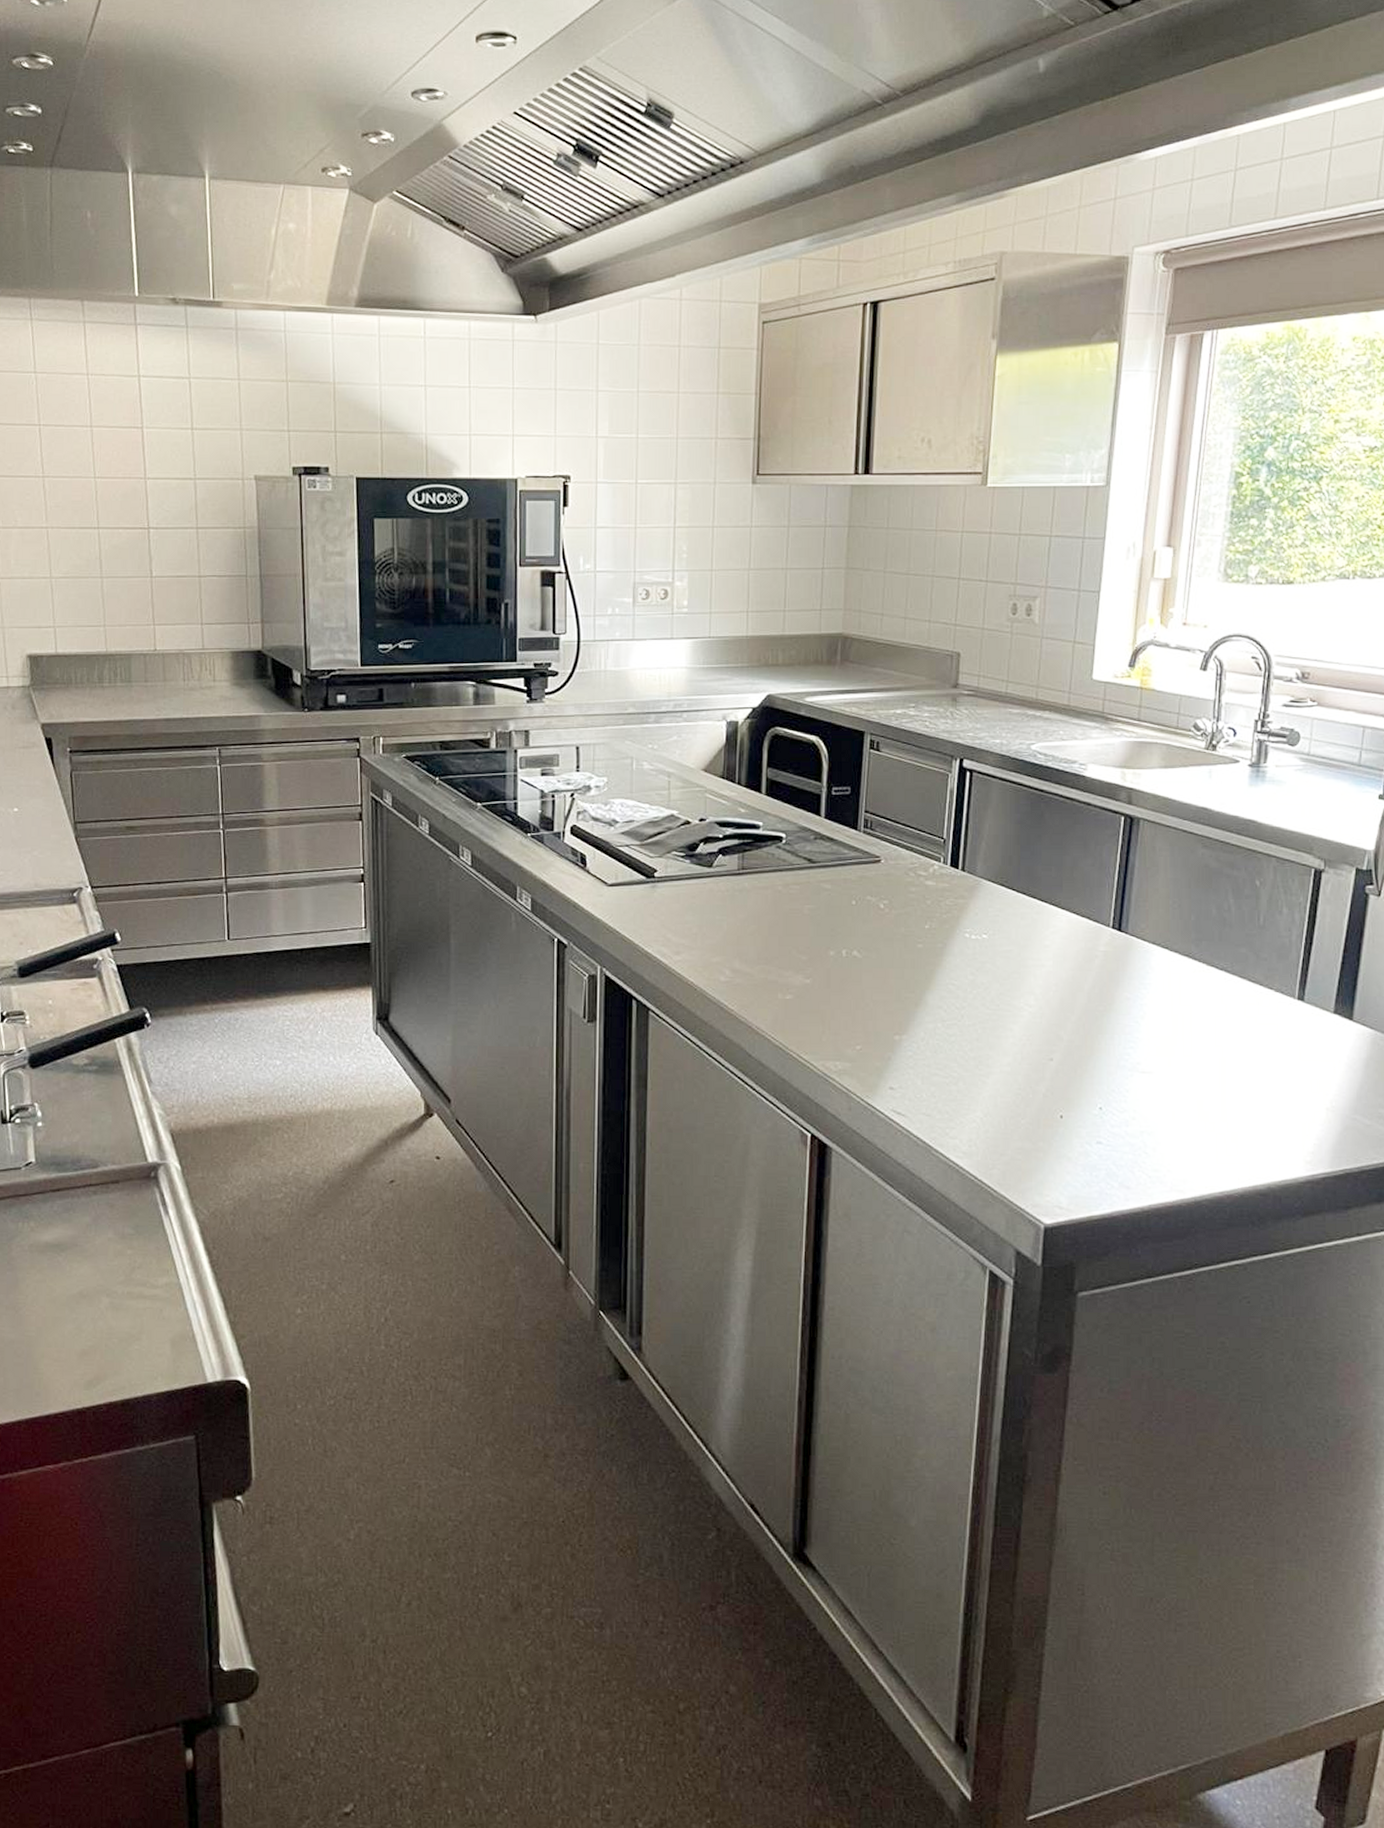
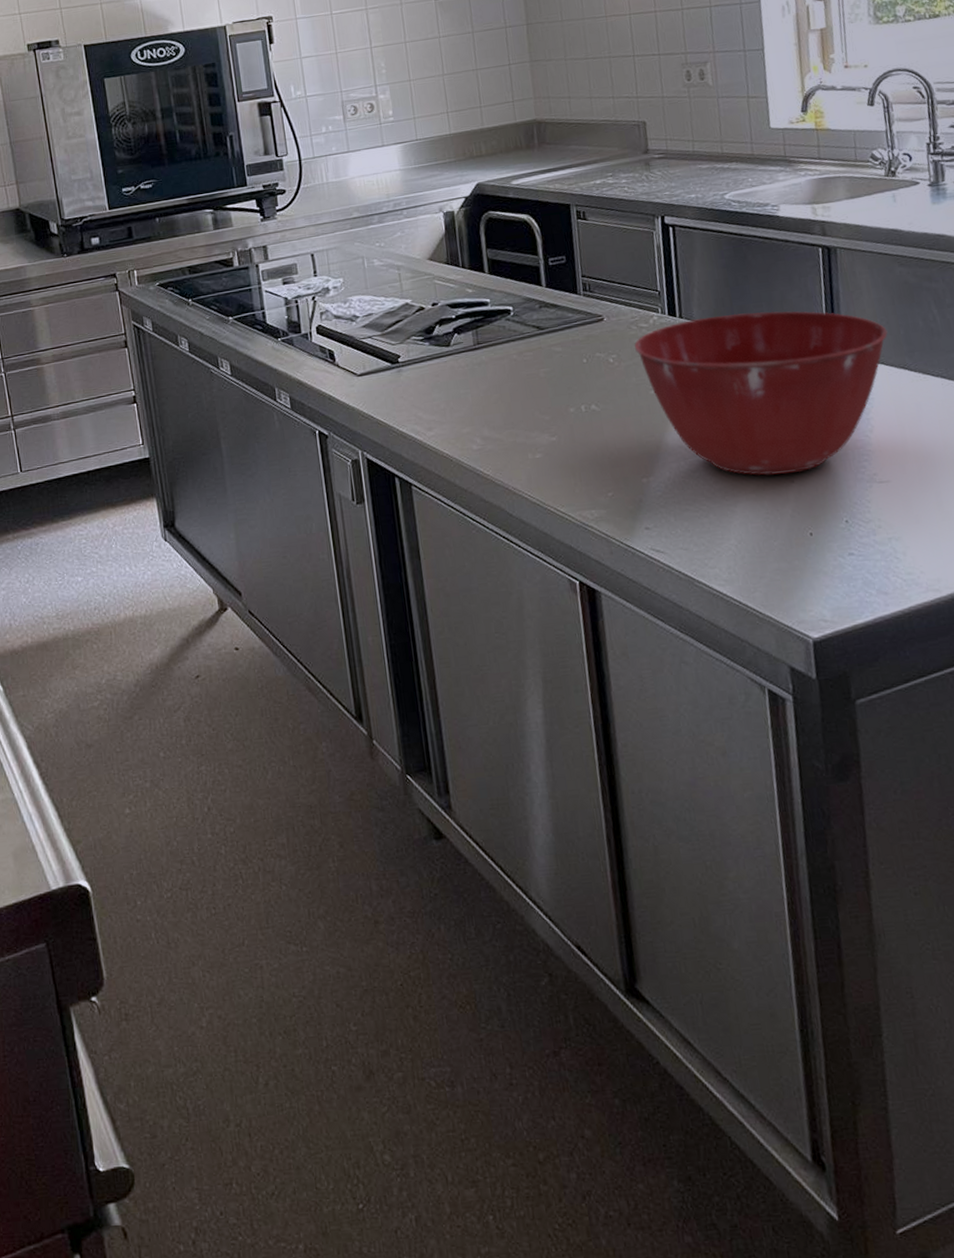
mixing bowl: none [908,873,1178,1050] -> present [634,311,888,475]

